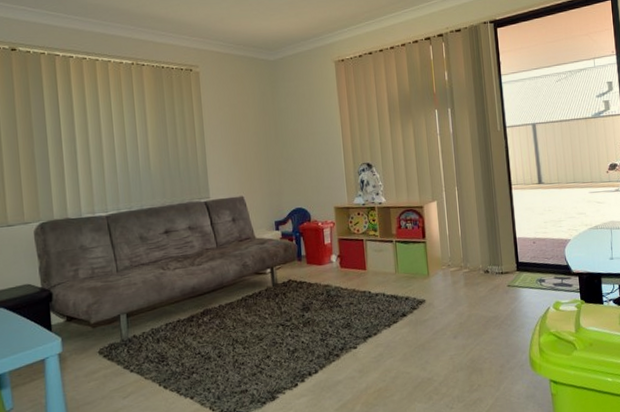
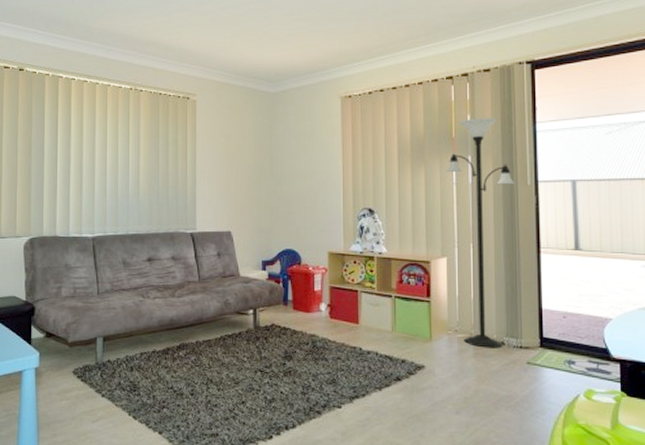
floor lamp: none [430,73,488,278] -> present [445,118,515,348]

